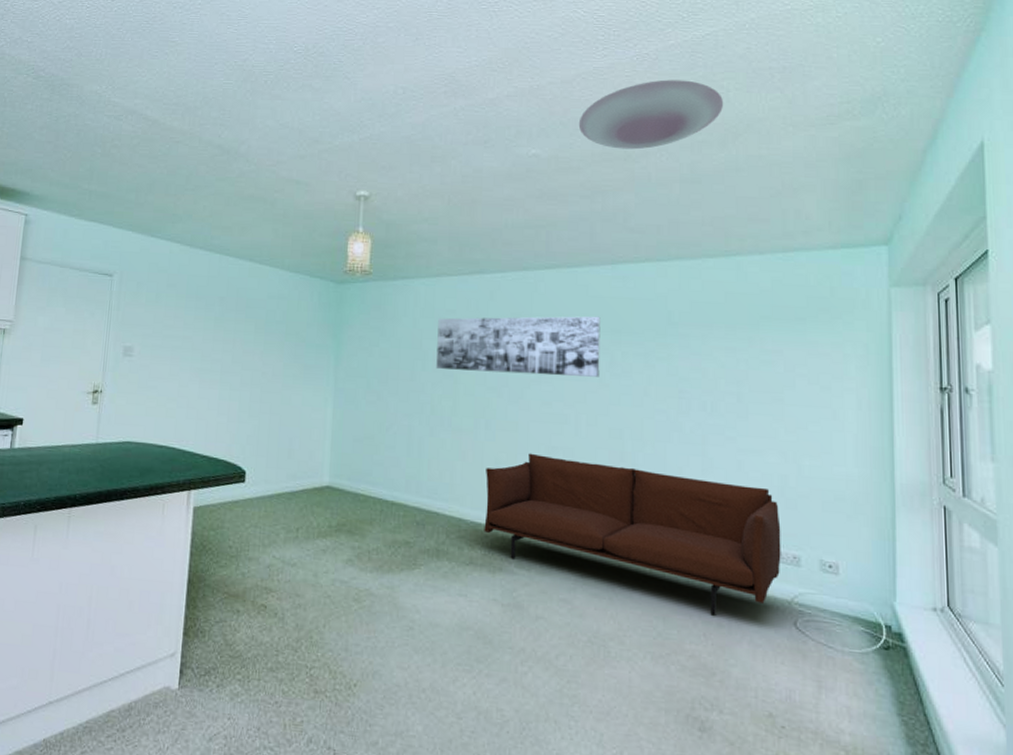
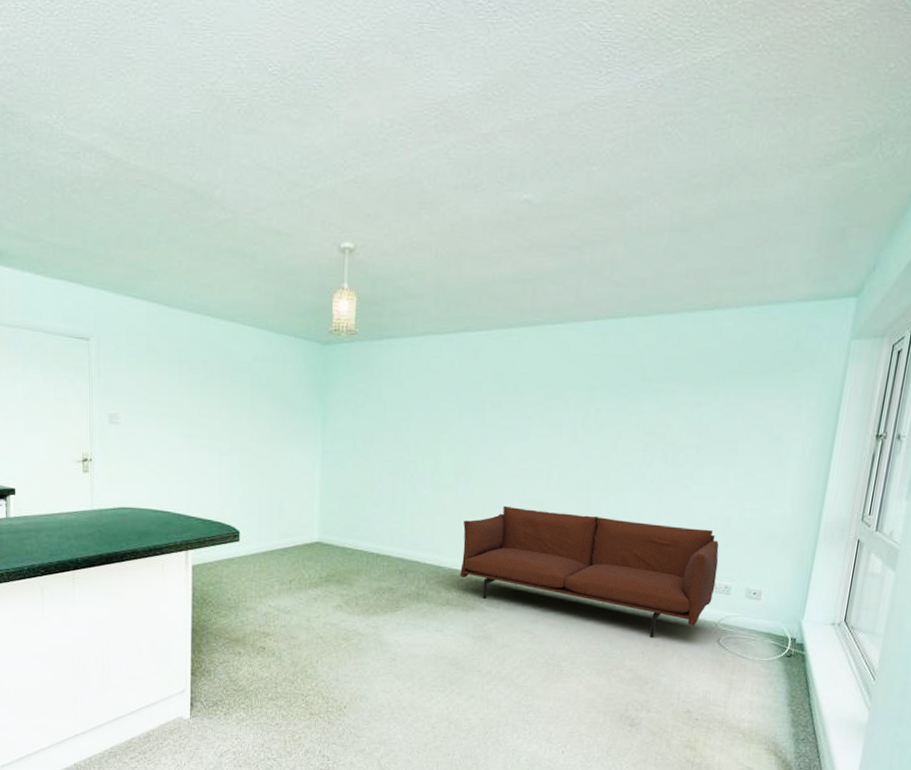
wall art: present [436,316,601,377] -> none [420,373,579,433]
ceiling light: present [578,80,724,150] -> none [573,112,725,195]

